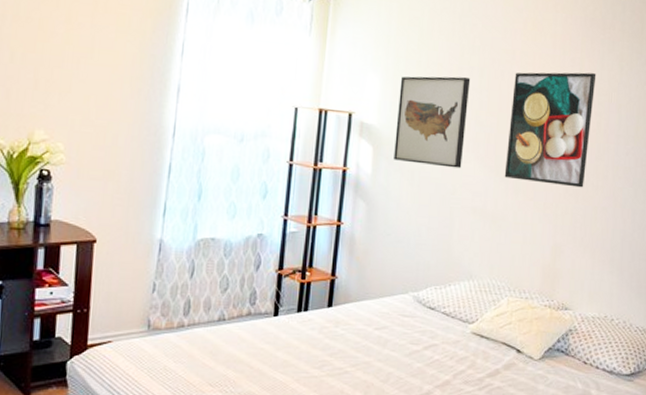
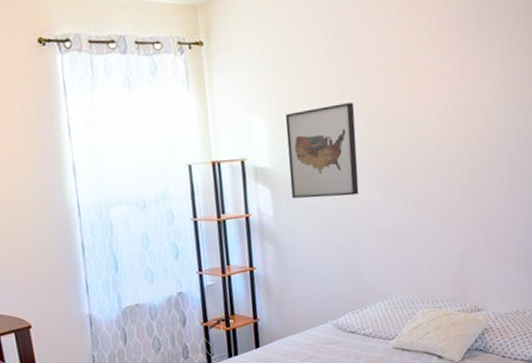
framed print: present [504,72,597,188] -> none [397,73,481,196]

